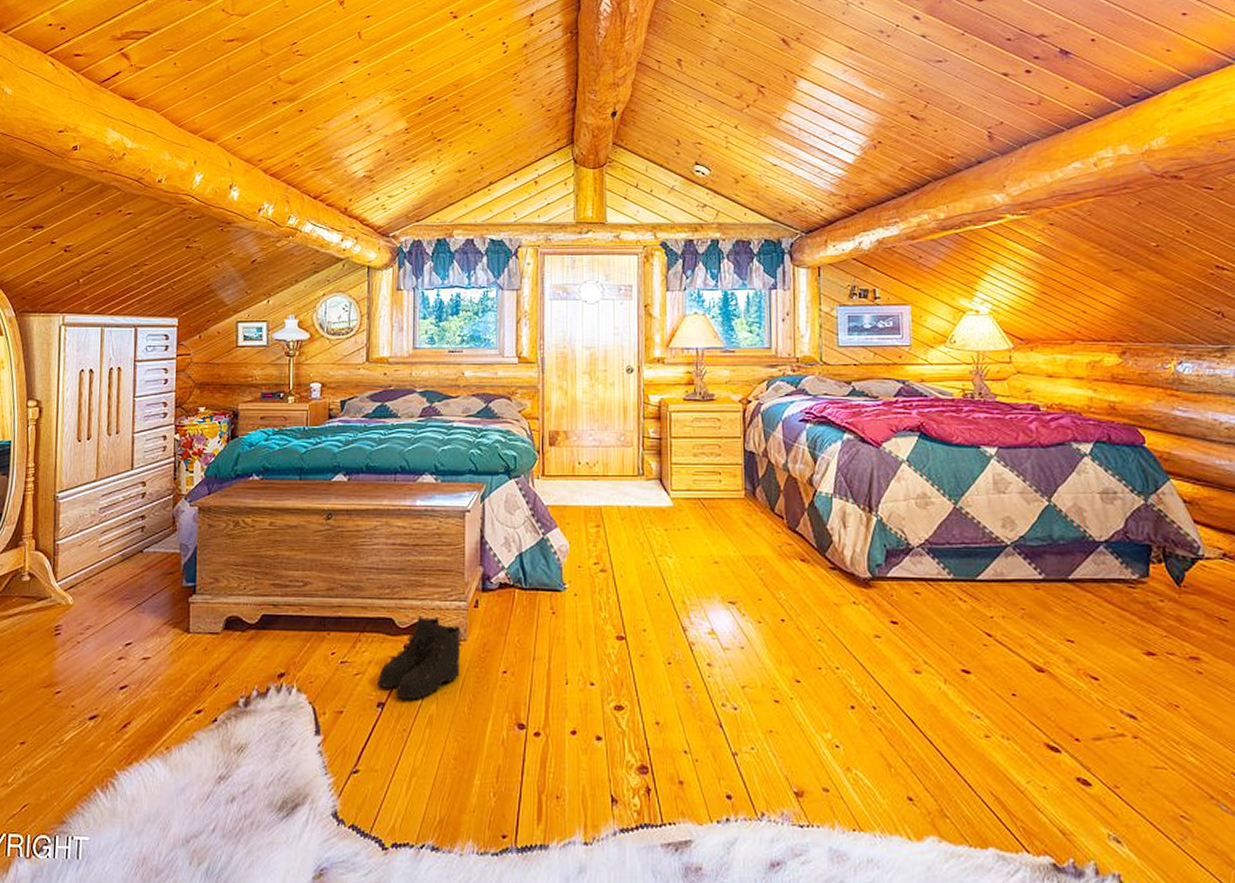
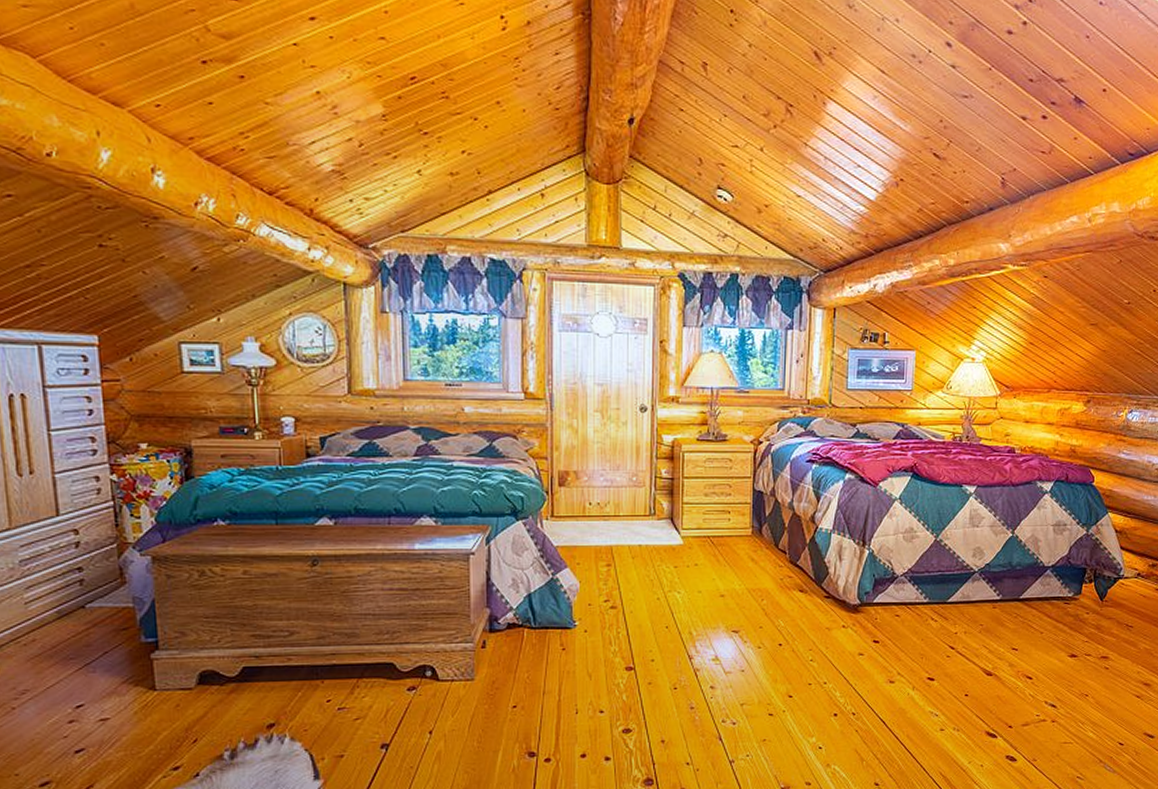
boots: present [378,616,463,700] -> none [380,658,470,740]

